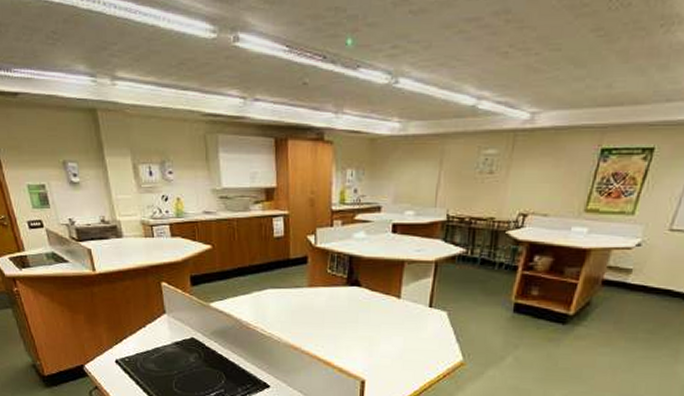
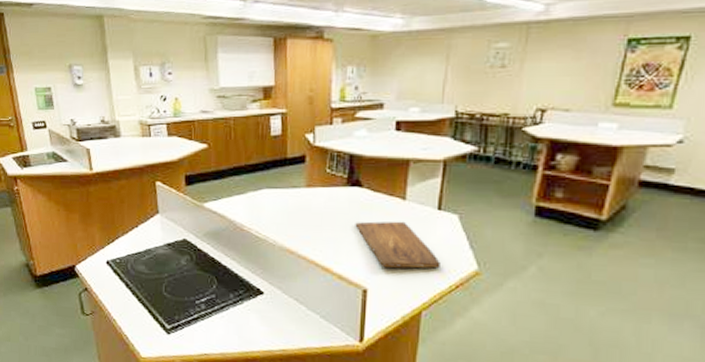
cutting board: none [354,318,430,361] -> present [355,221,440,269]

